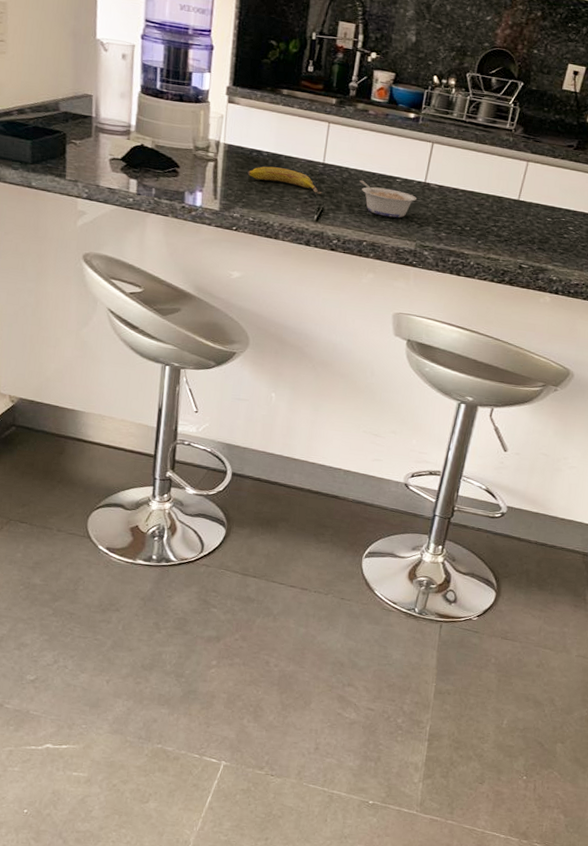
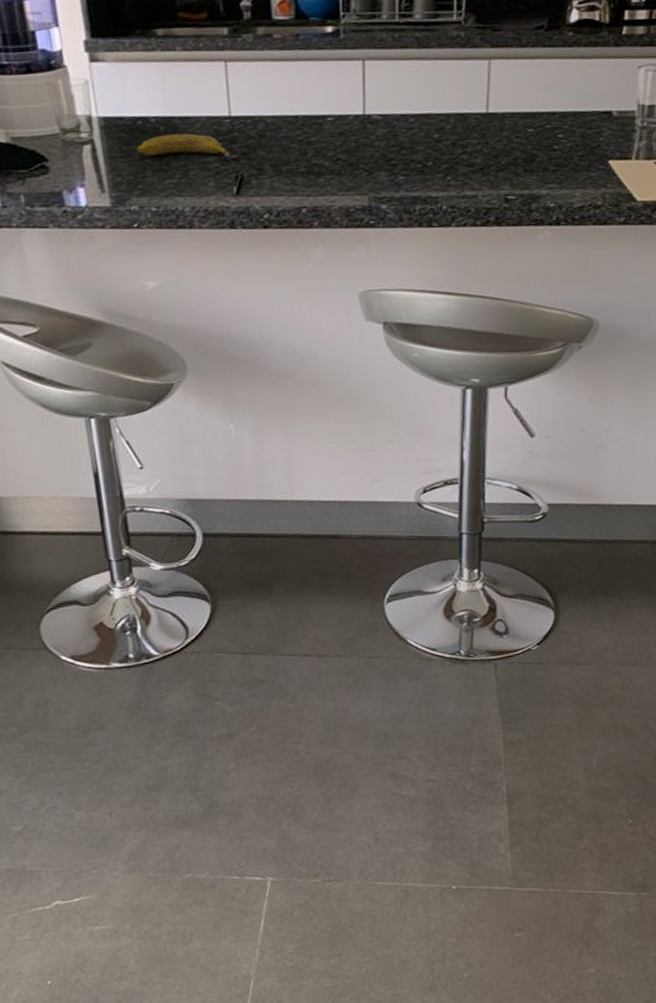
legume: present [359,180,417,218] -> none [280,128,358,170]

